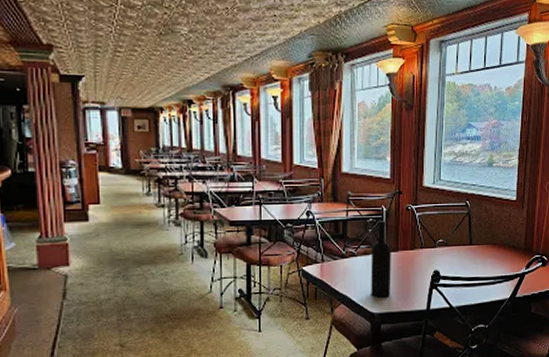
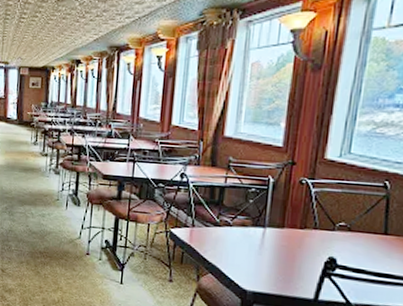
wine bottle: present [371,221,391,298] -> none [245,192,275,277]

